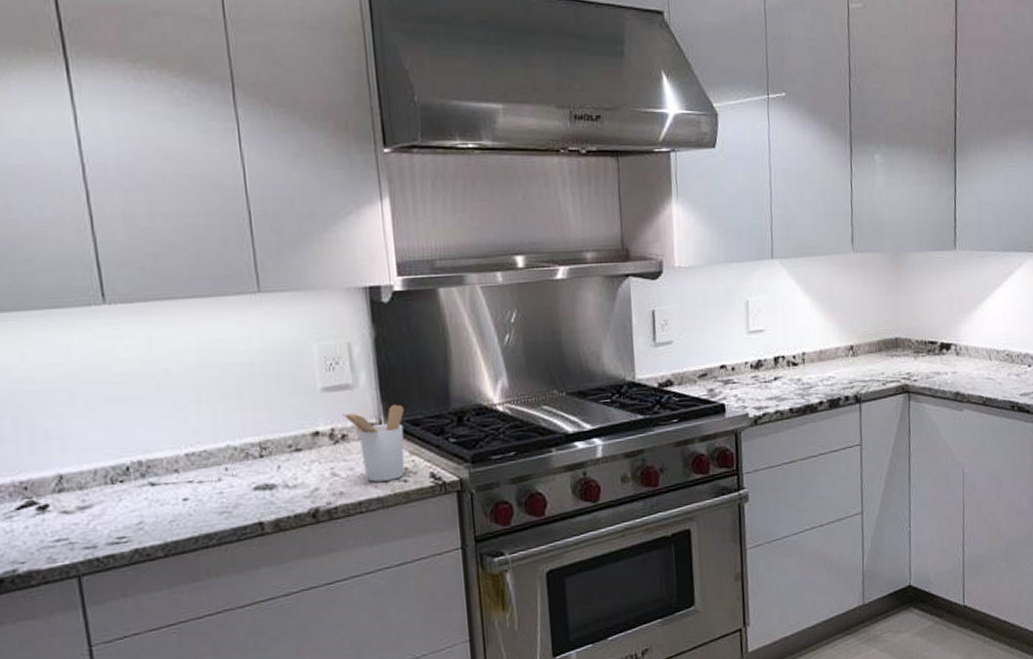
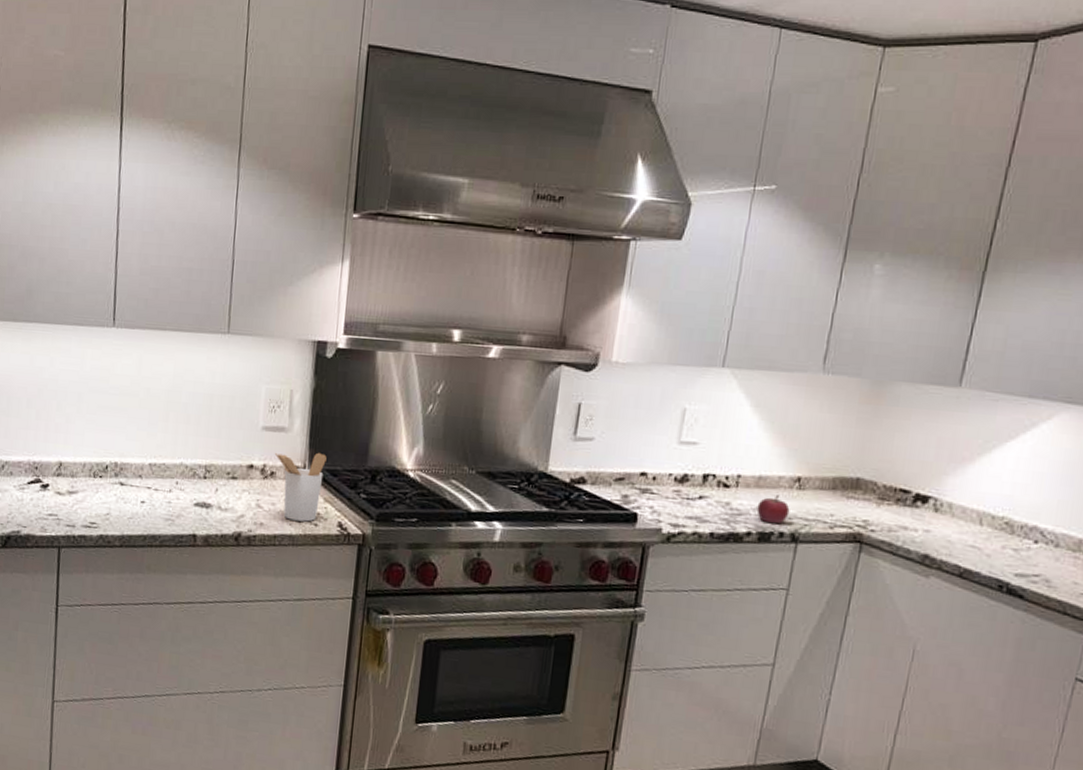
fruit: none [823,364,850,391] -> present [756,495,790,524]

